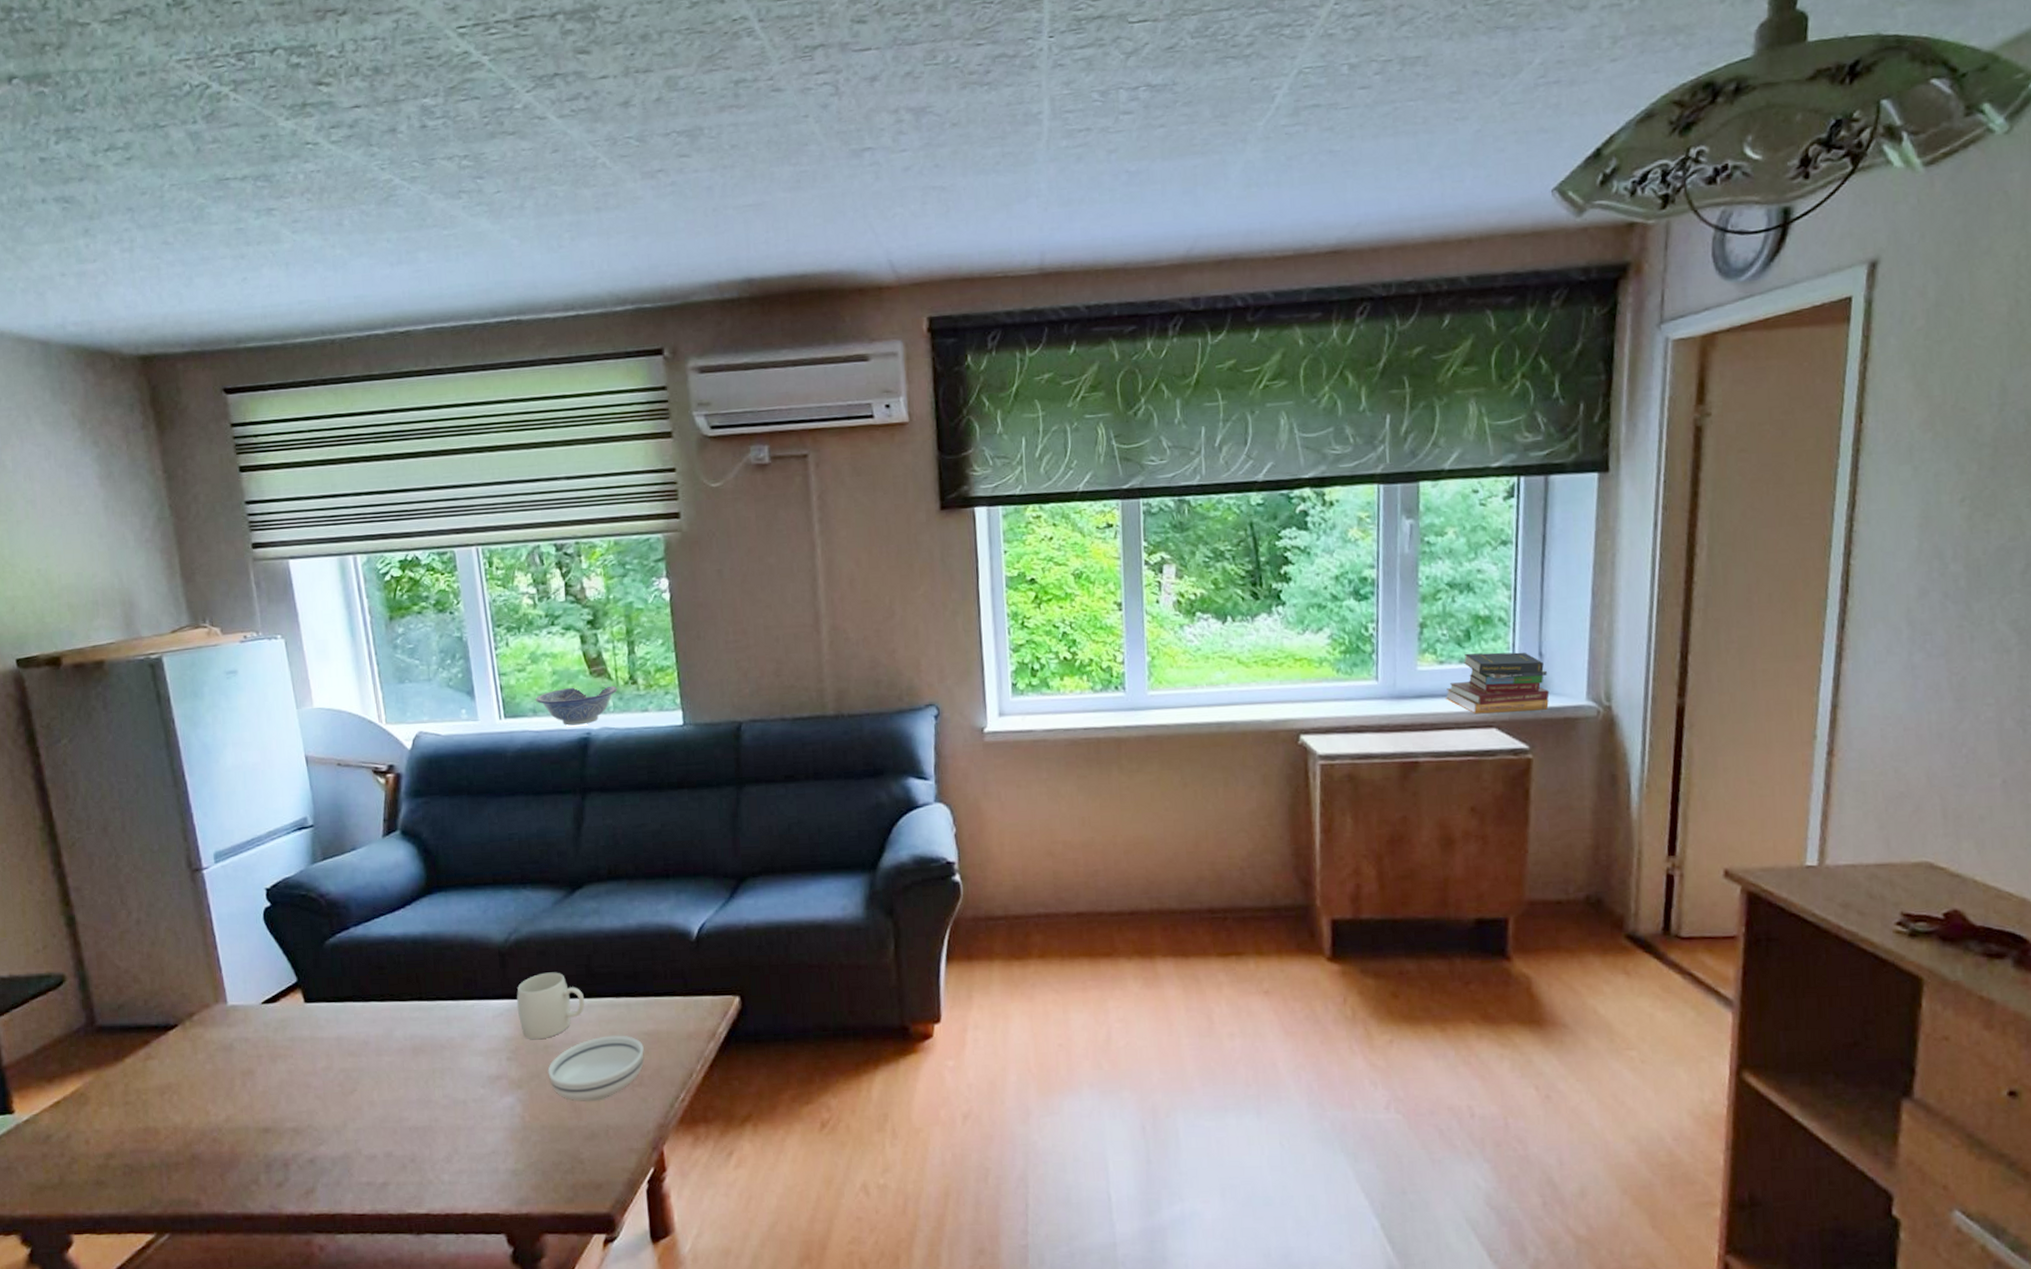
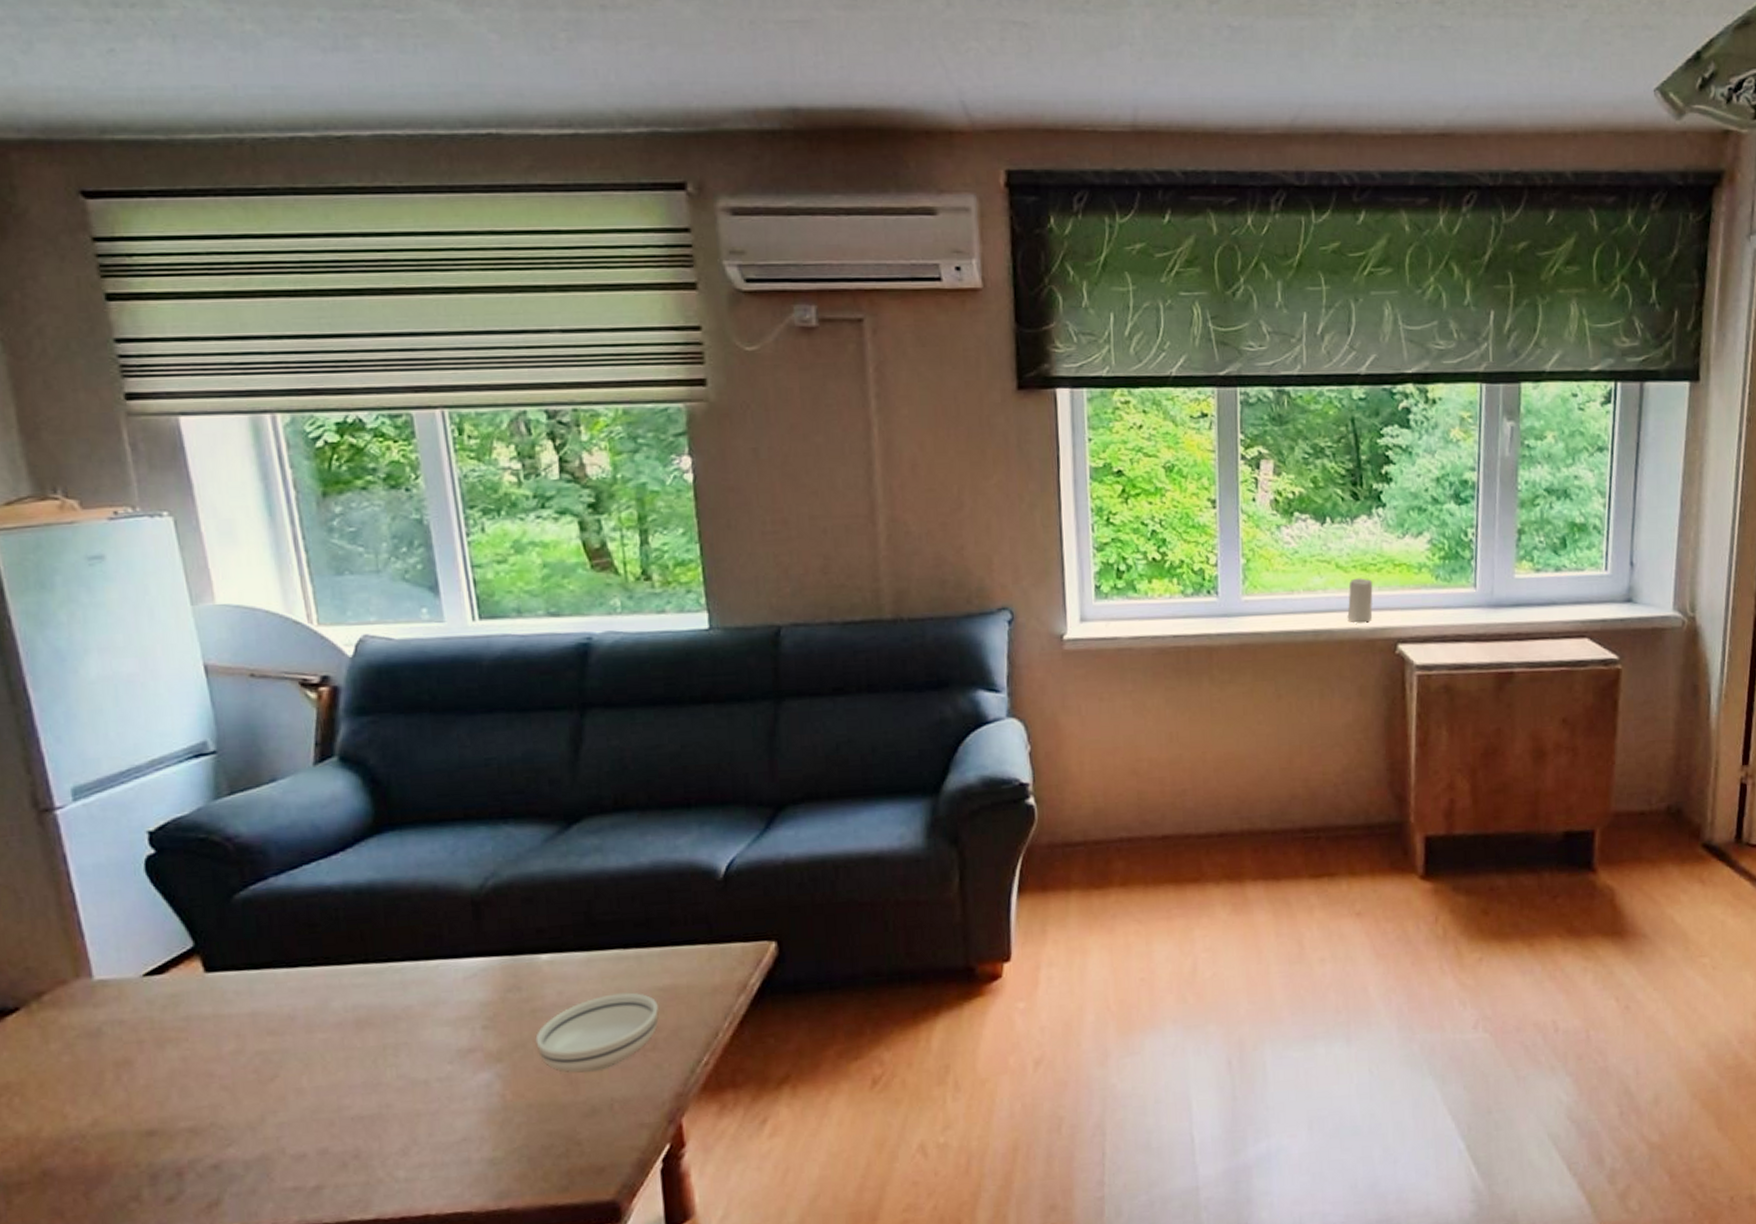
mug: present [516,972,585,1040] -> none [494,922,584,1004]
decorative bowl: present [535,684,618,727] -> none [519,580,627,630]
candle: none [1249,672,1275,716] -> present [1347,578,1373,624]
books: present [1446,652,1550,714] -> none [1541,561,1639,624]

